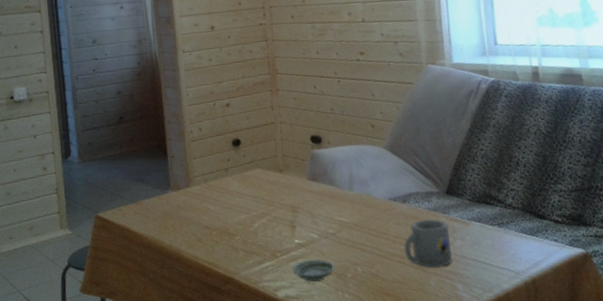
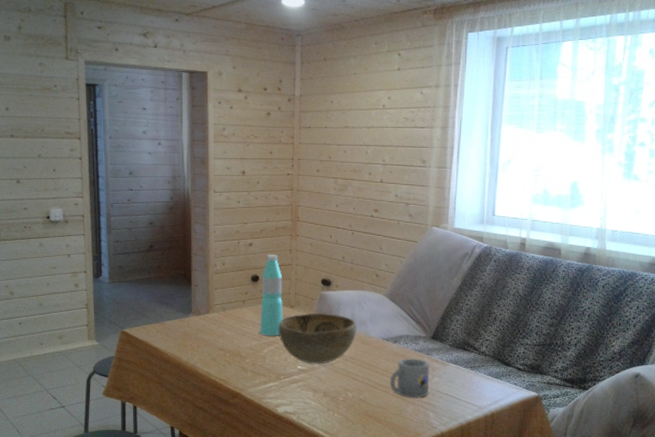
water bottle: none [243,114,273,208] -> present [259,255,284,336]
decorative bowl: none [267,174,358,237] -> present [278,313,357,365]
saucer: present [292,259,335,282] -> none [293,383,329,402]

